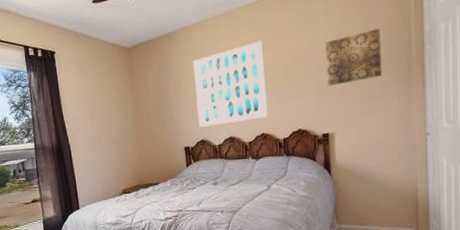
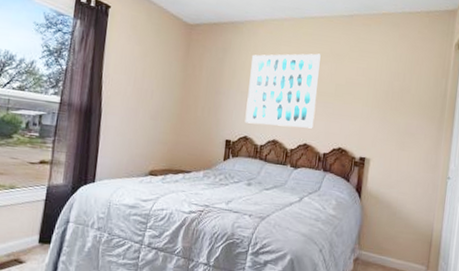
wall art: present [326,28,381,86] -> none [372,71,424,116]

